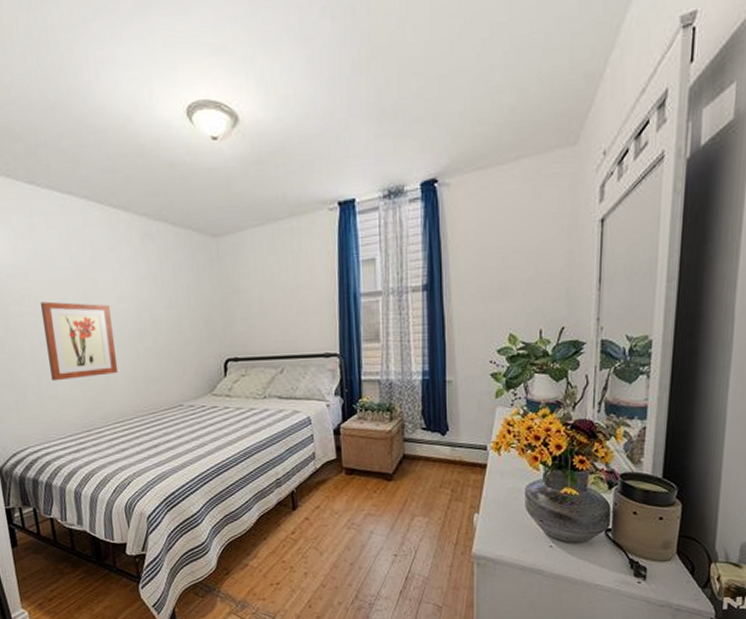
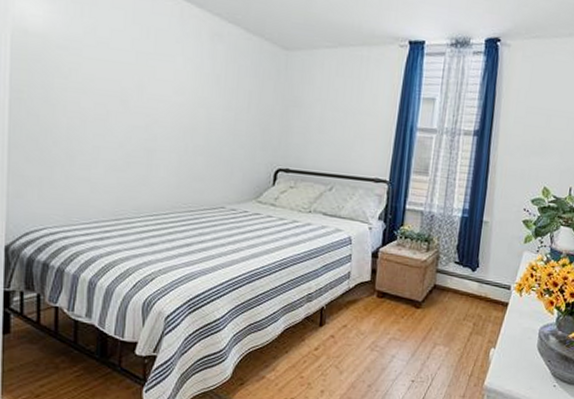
wall art: present [39,301,119,381] -> none [85,79,166,166]

